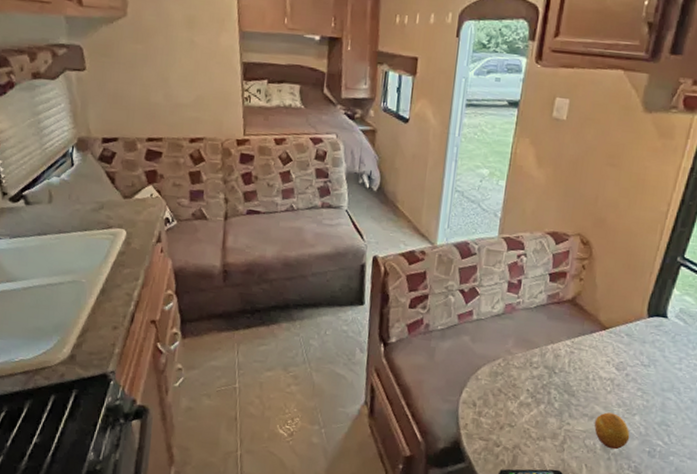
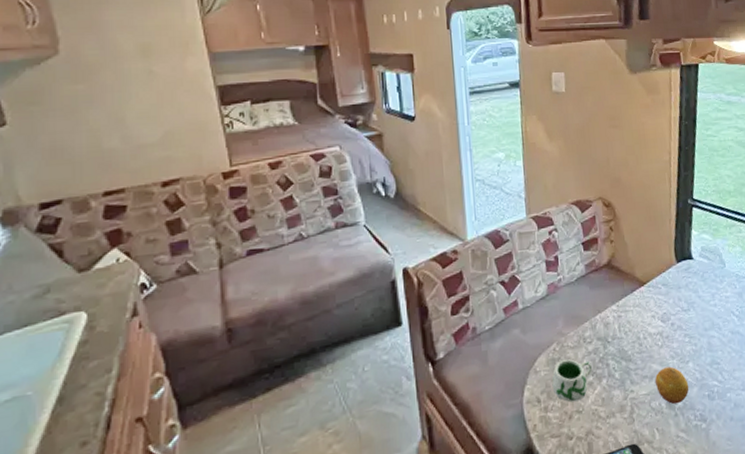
mug: none [490,375,534,416] -> present [551,358,593,402]

